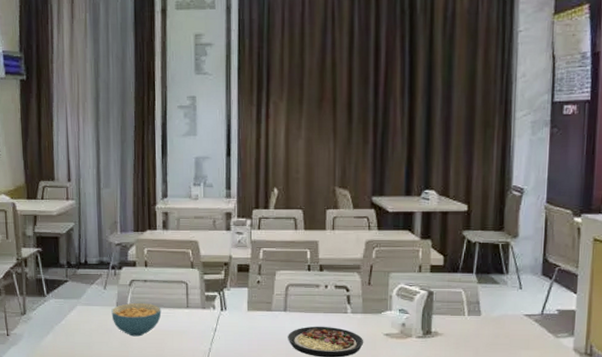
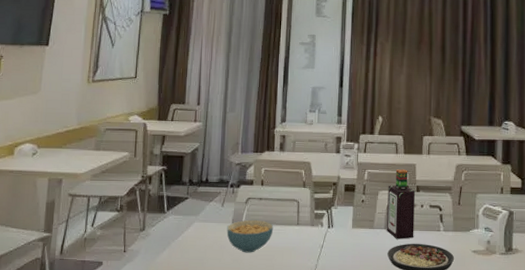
bottle: none [286,247,318,322] -> present [387,169,415,239]

